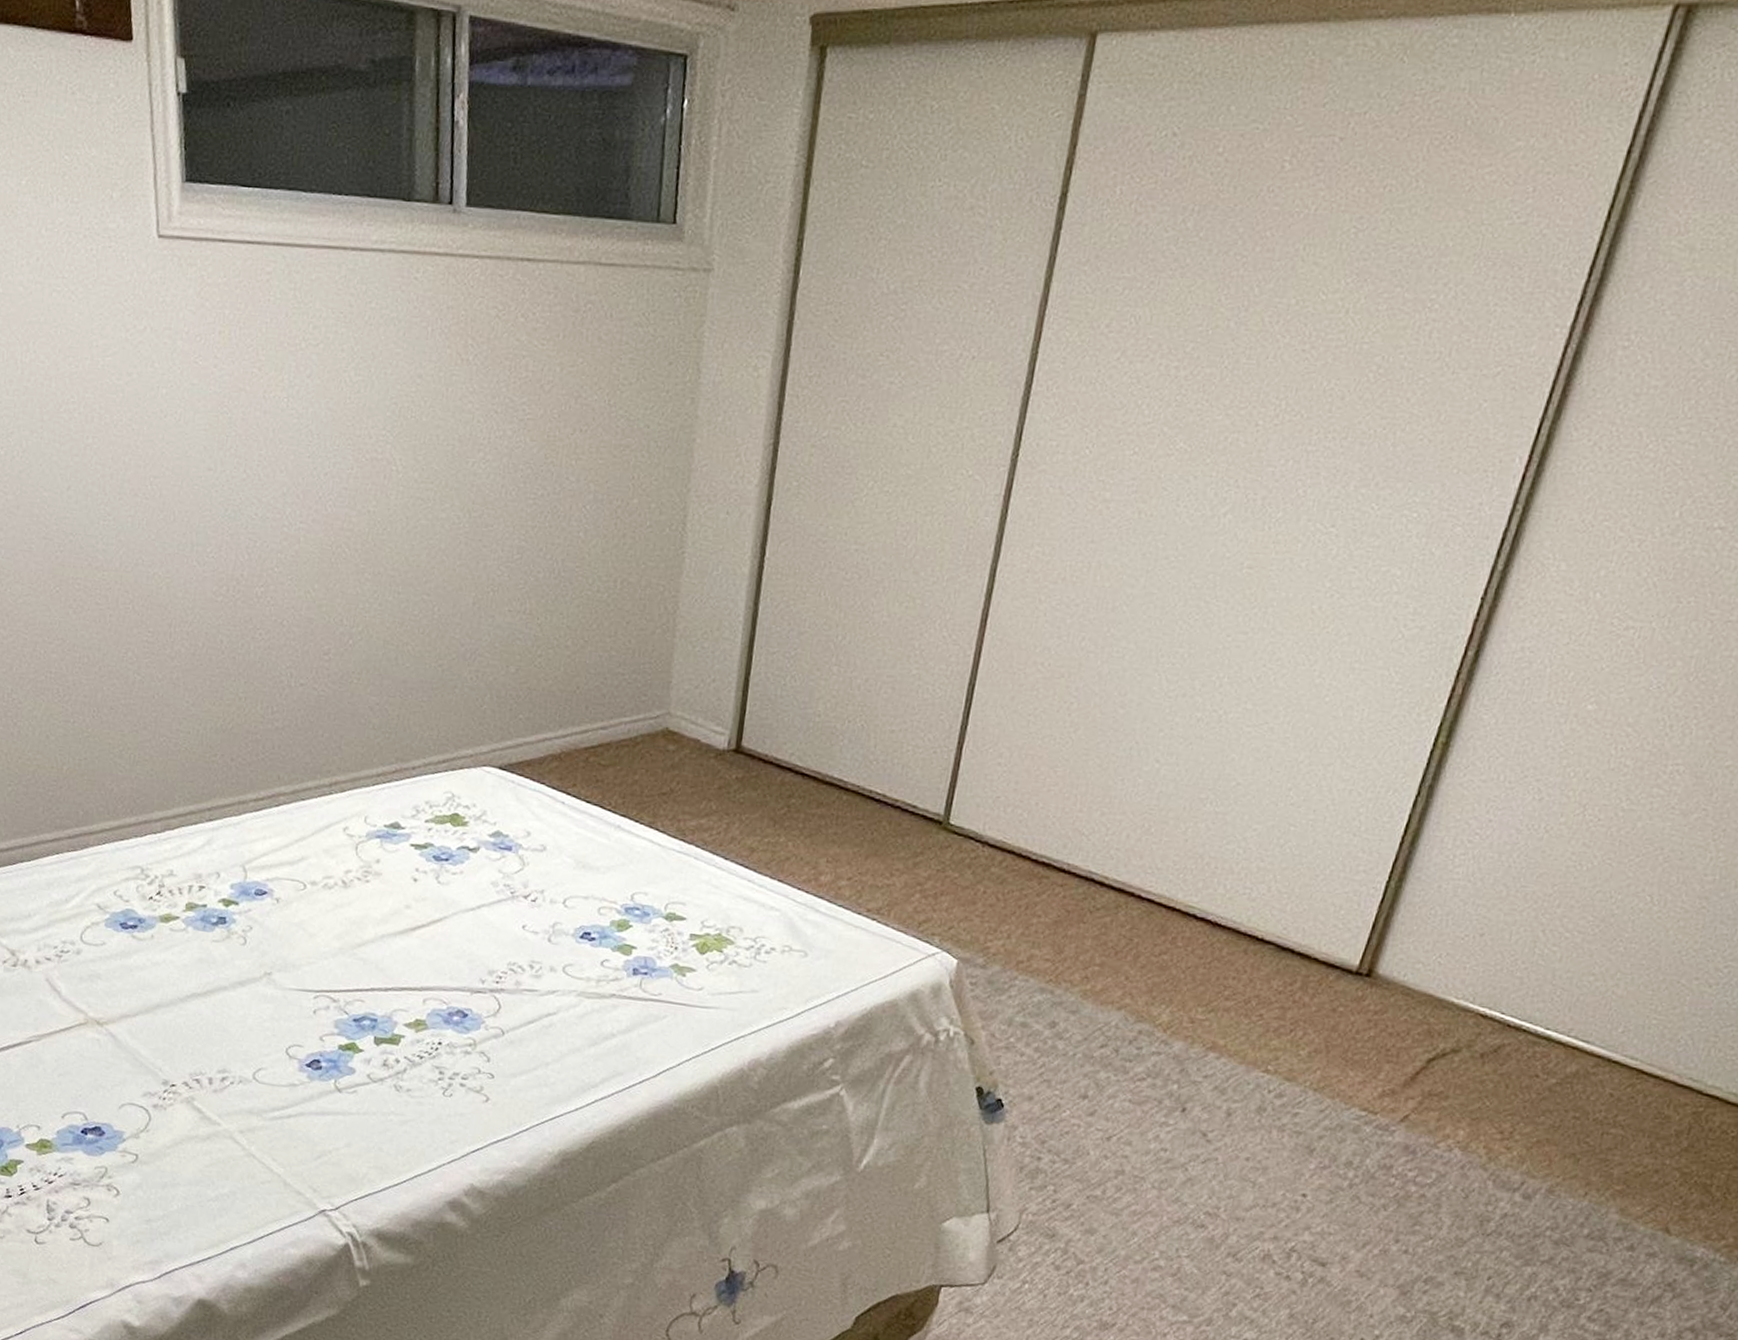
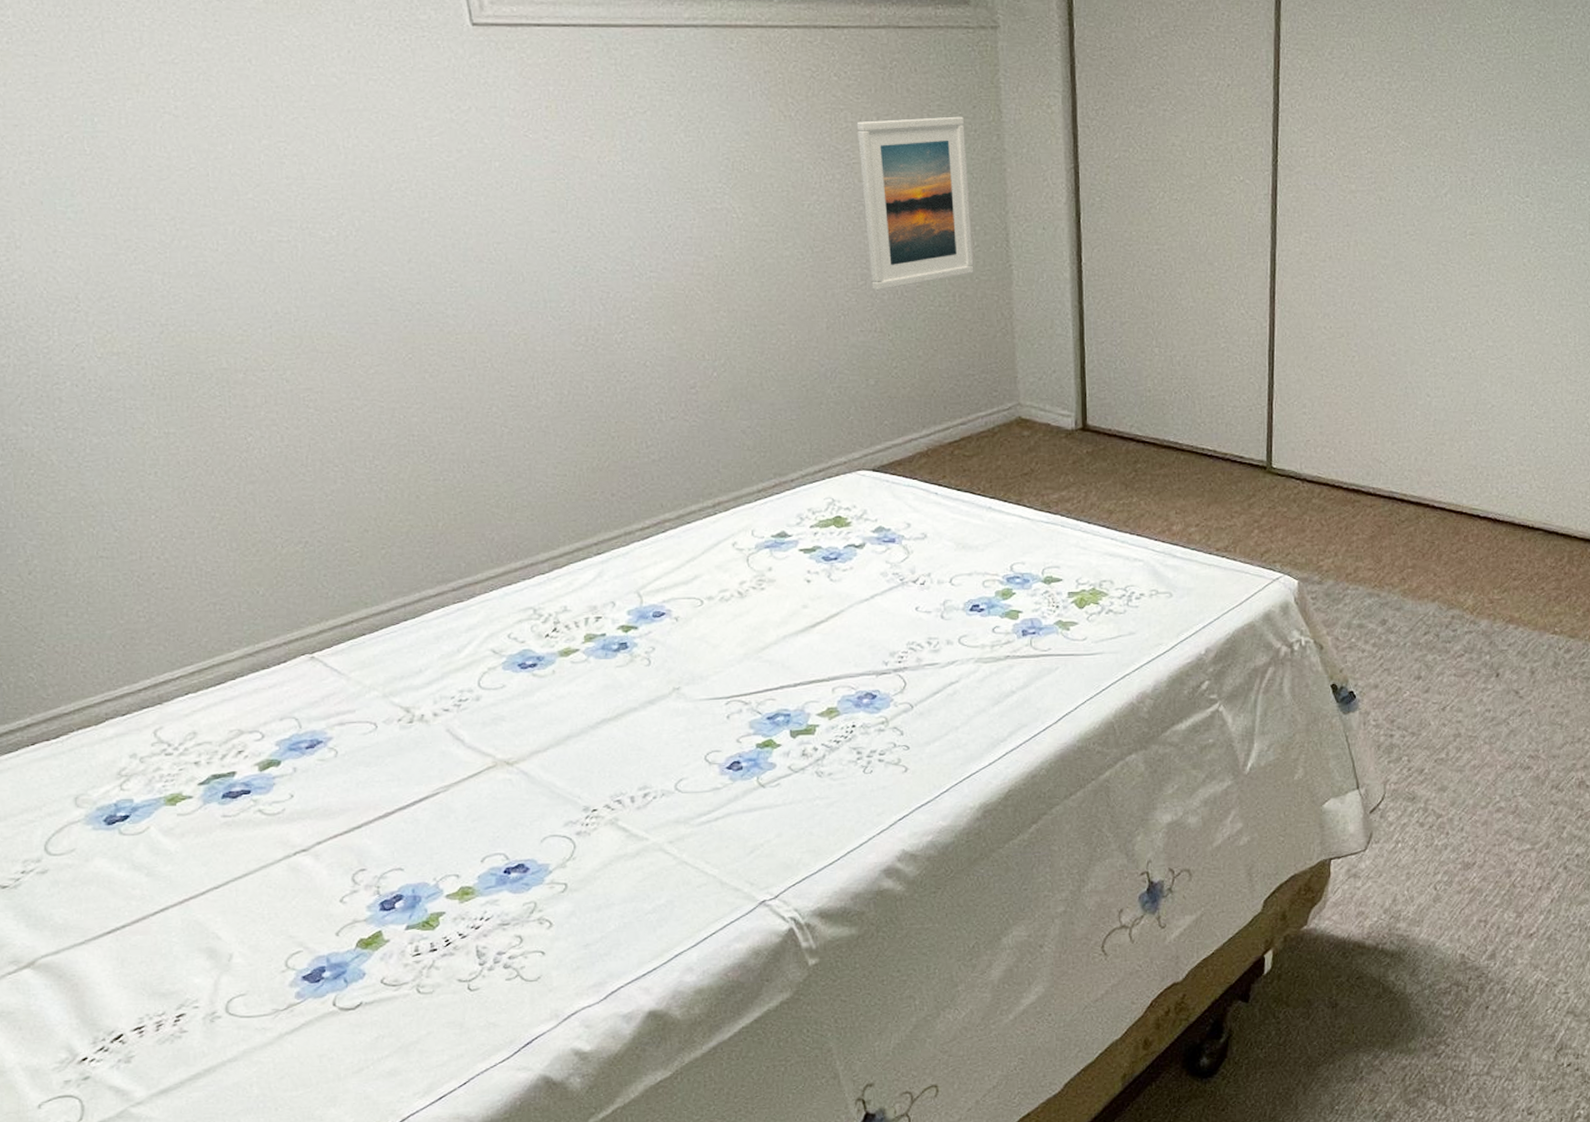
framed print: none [527,371,657,567] -> present [856,116,974,291]

